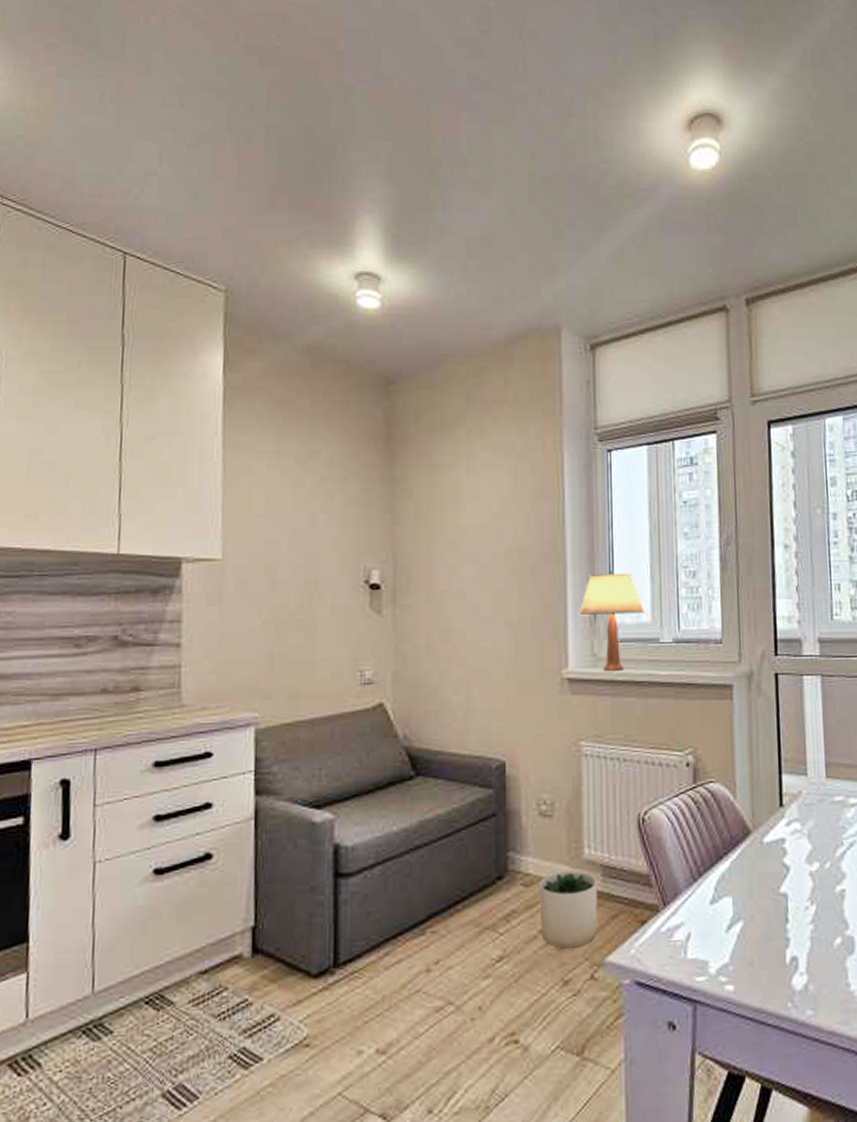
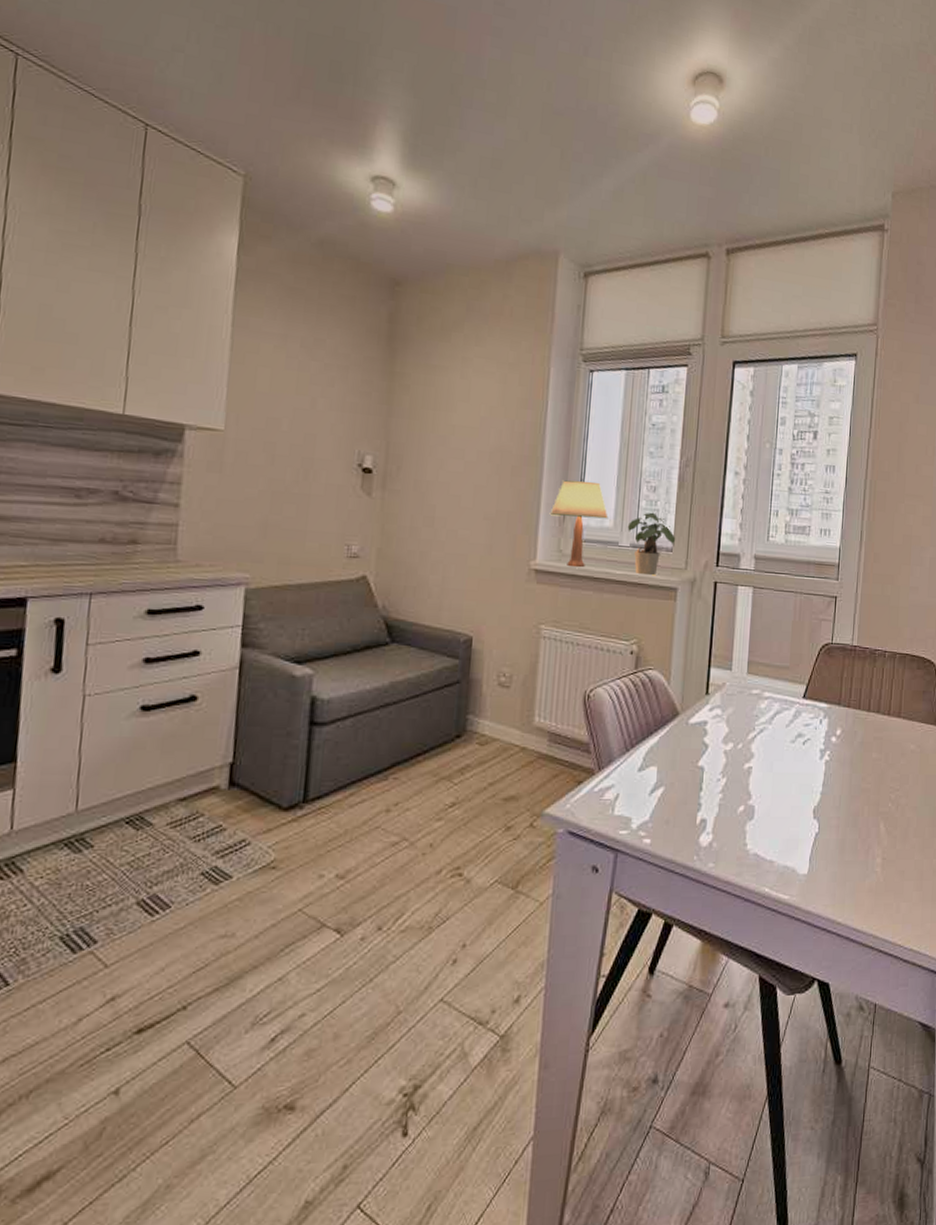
planter: present [538,870,598,949] -> none [490,734,544,800]
potted plant: none [667,600,725,674] -> present [627,512,676,576]

